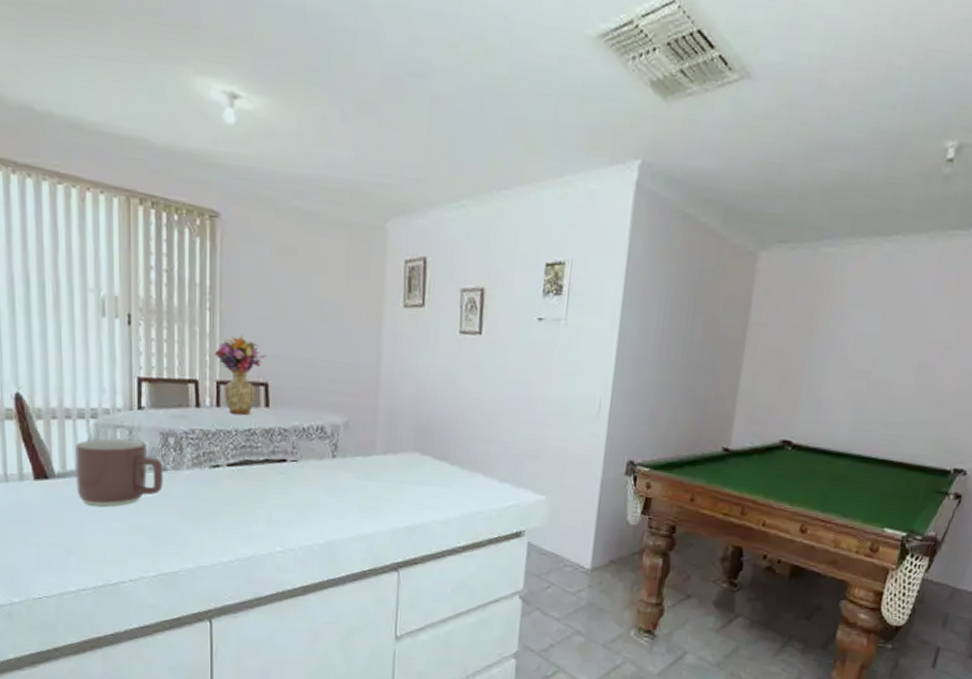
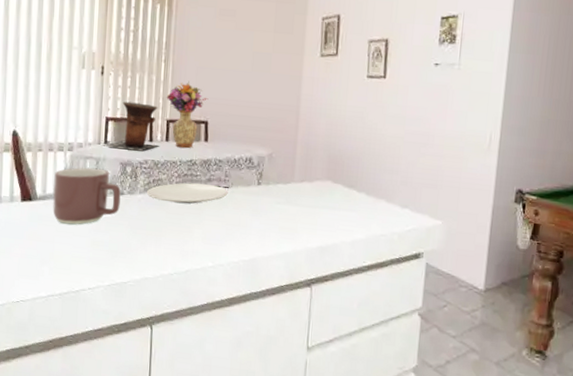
vase: none [134,358,210,419] -> present [101,101,161,152]
plate: none [195,455,297,481] -> present [146,182,228,204]

